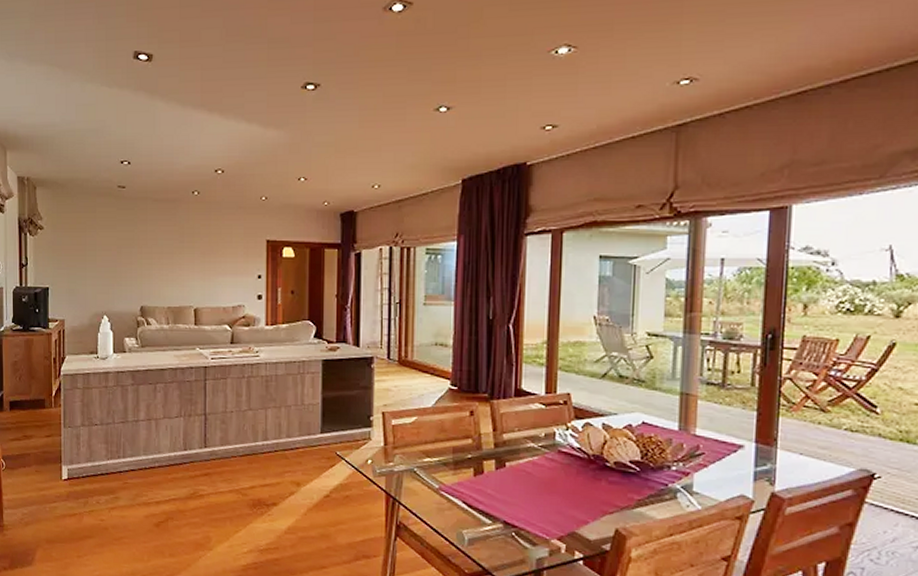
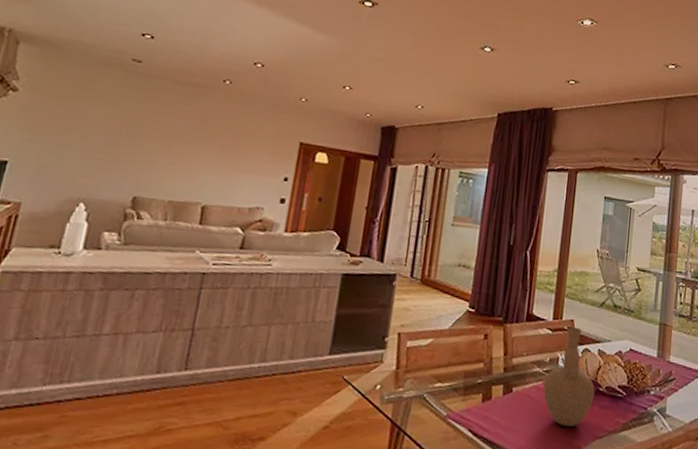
vase: none [540,400,601,501] -> present [543,327,595,426]

